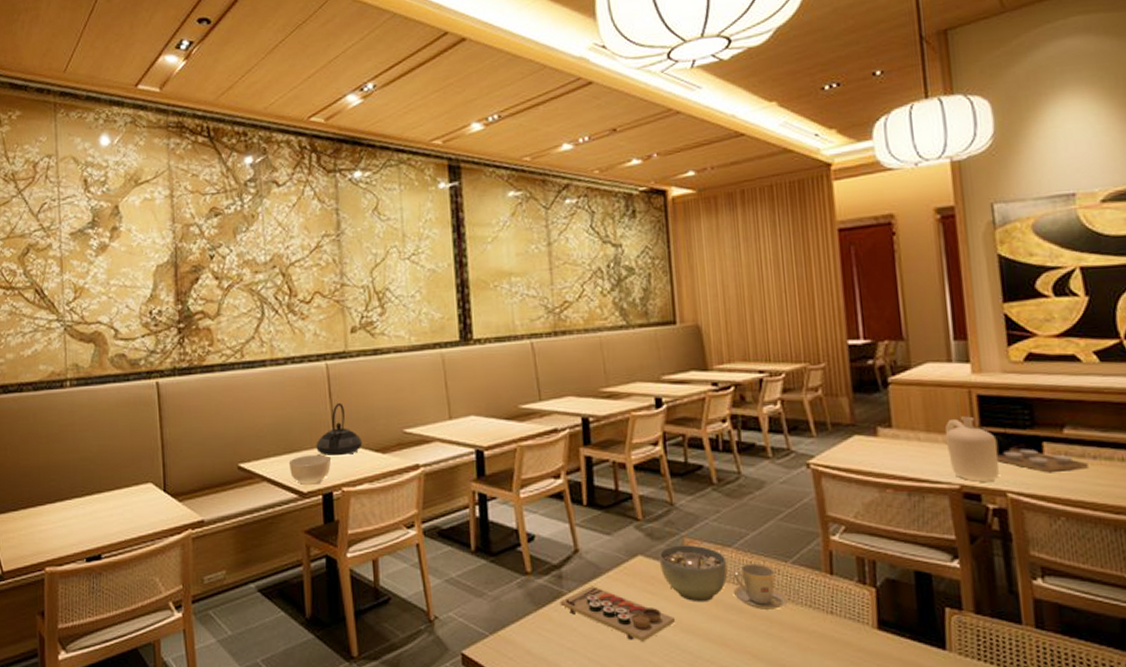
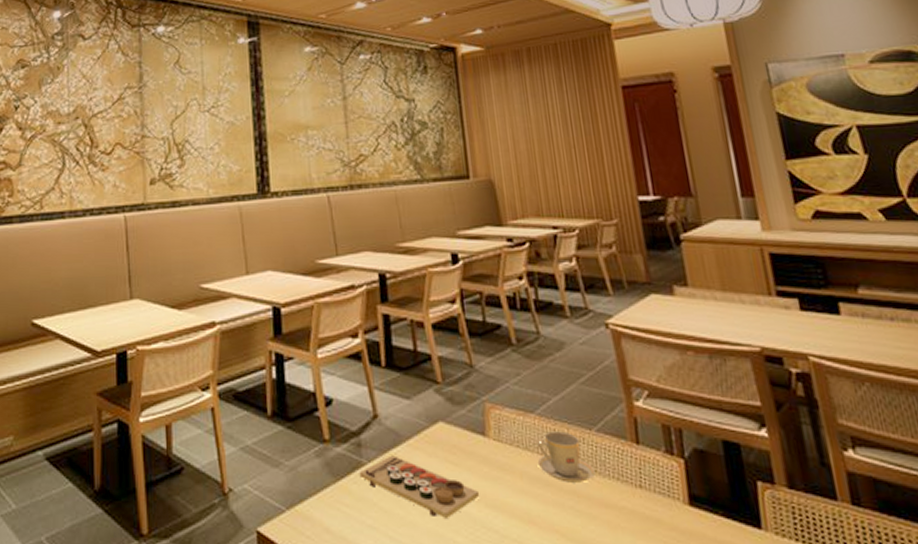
bowl: present [288,454,332,486] -> none [83,310,127,344]
teapot: present [316,402,363,457] -> none [111,256,159,313]
soup bowl: present [658,545,728,603] -> none [460,410,532,474]
water jug: present [944,416,999,482] -> none [740,275,799,344]
tea set: present [977,420,1089,473] -> none [772,279,887,335]

